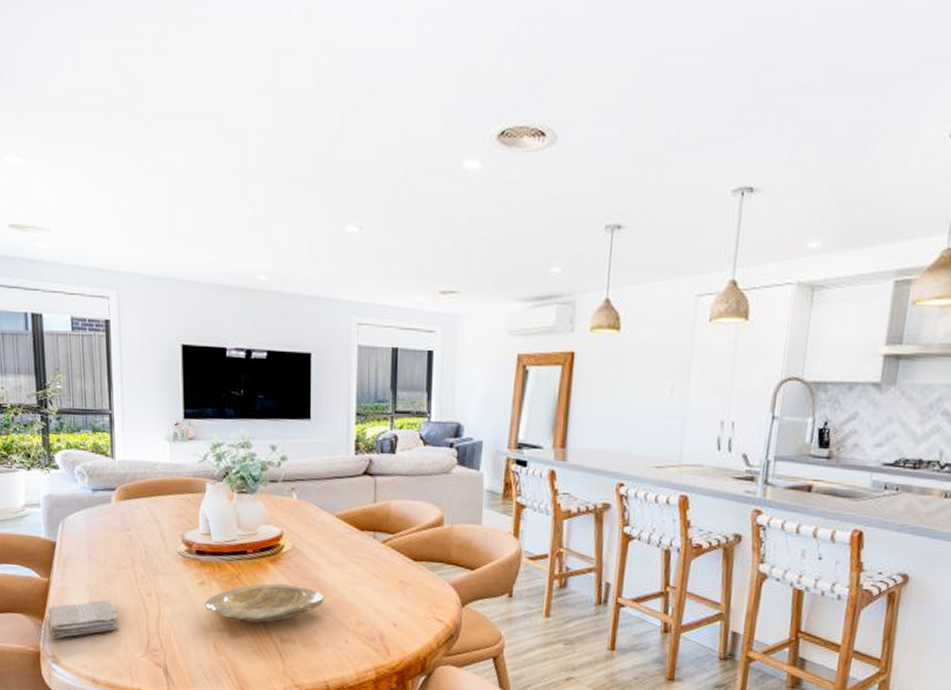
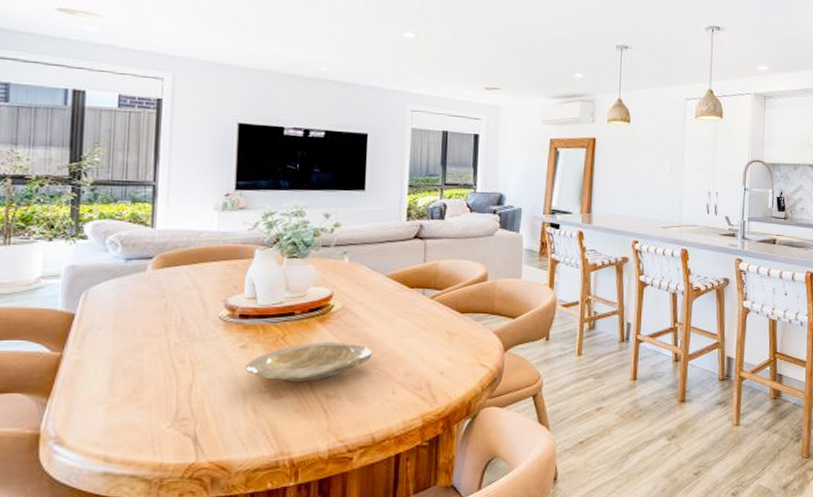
washcloth: present [48,599,118,639] -> none [55,370,143,417]

